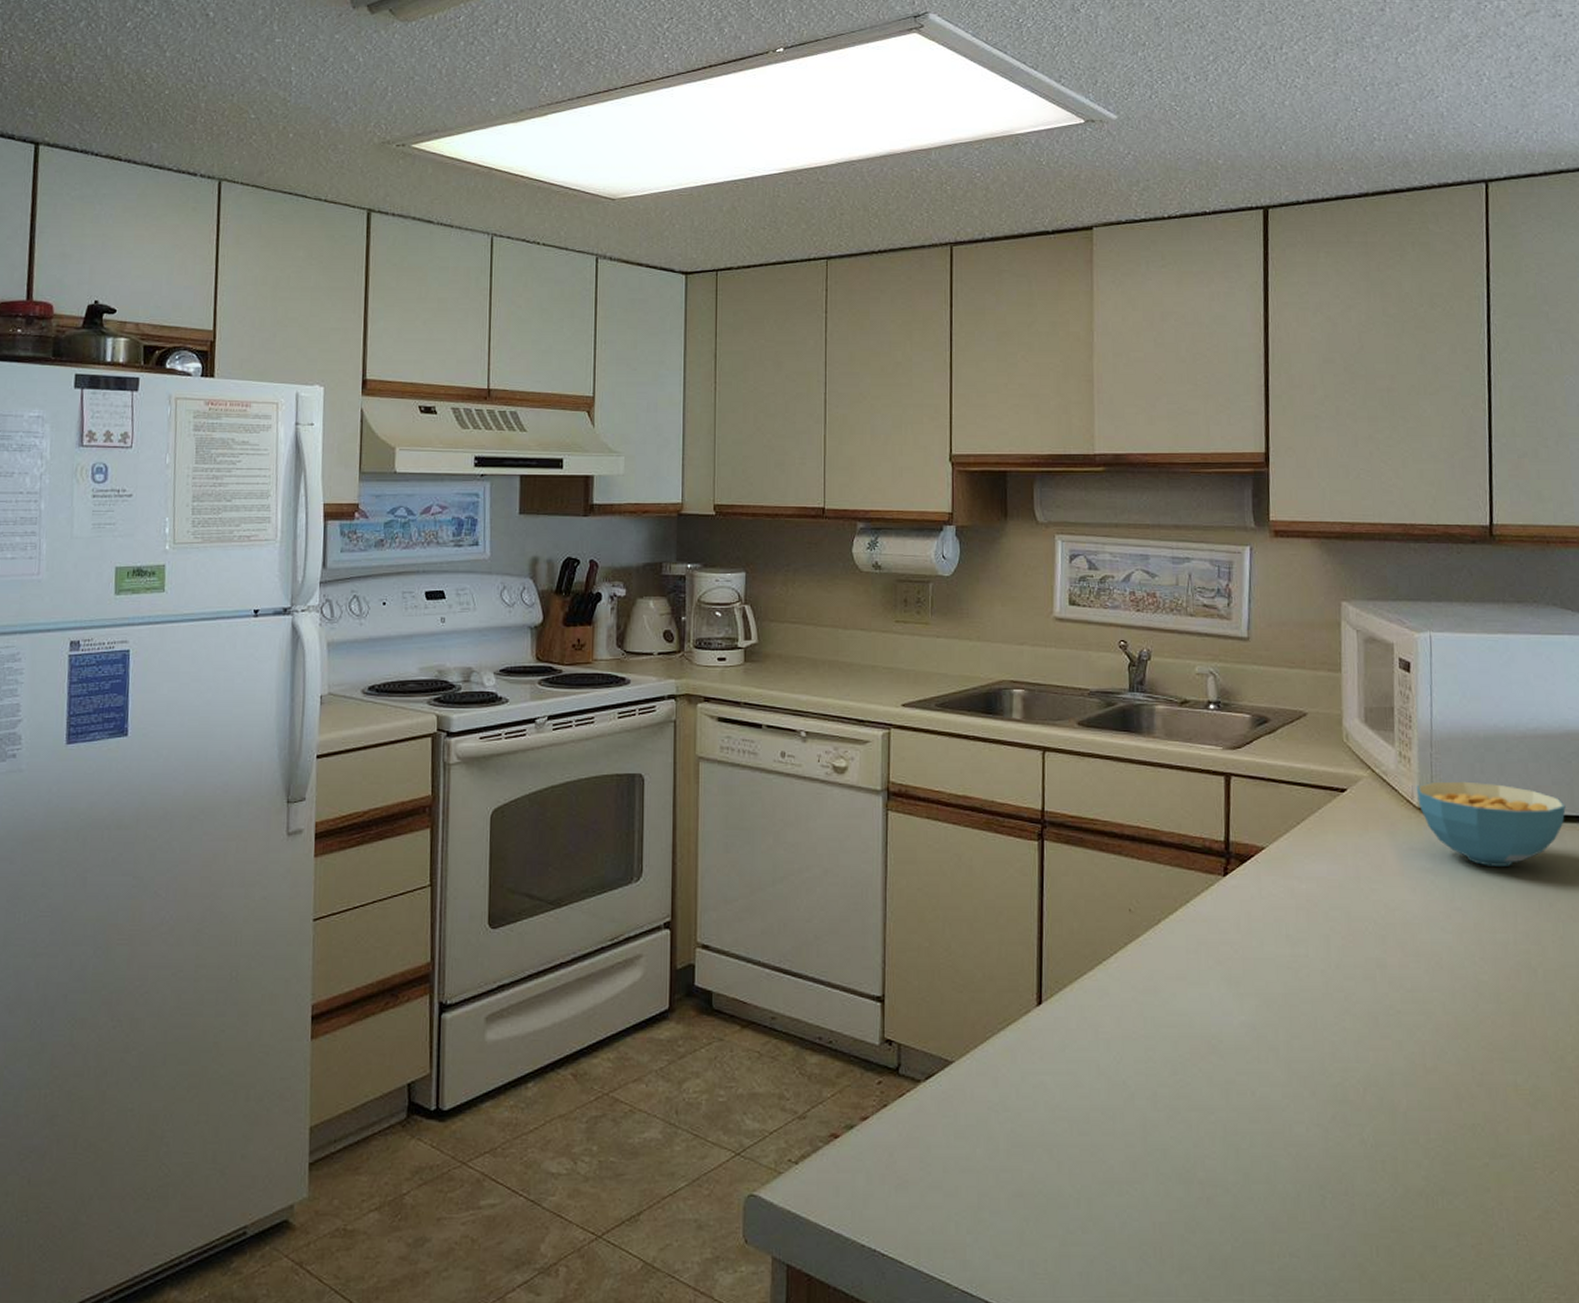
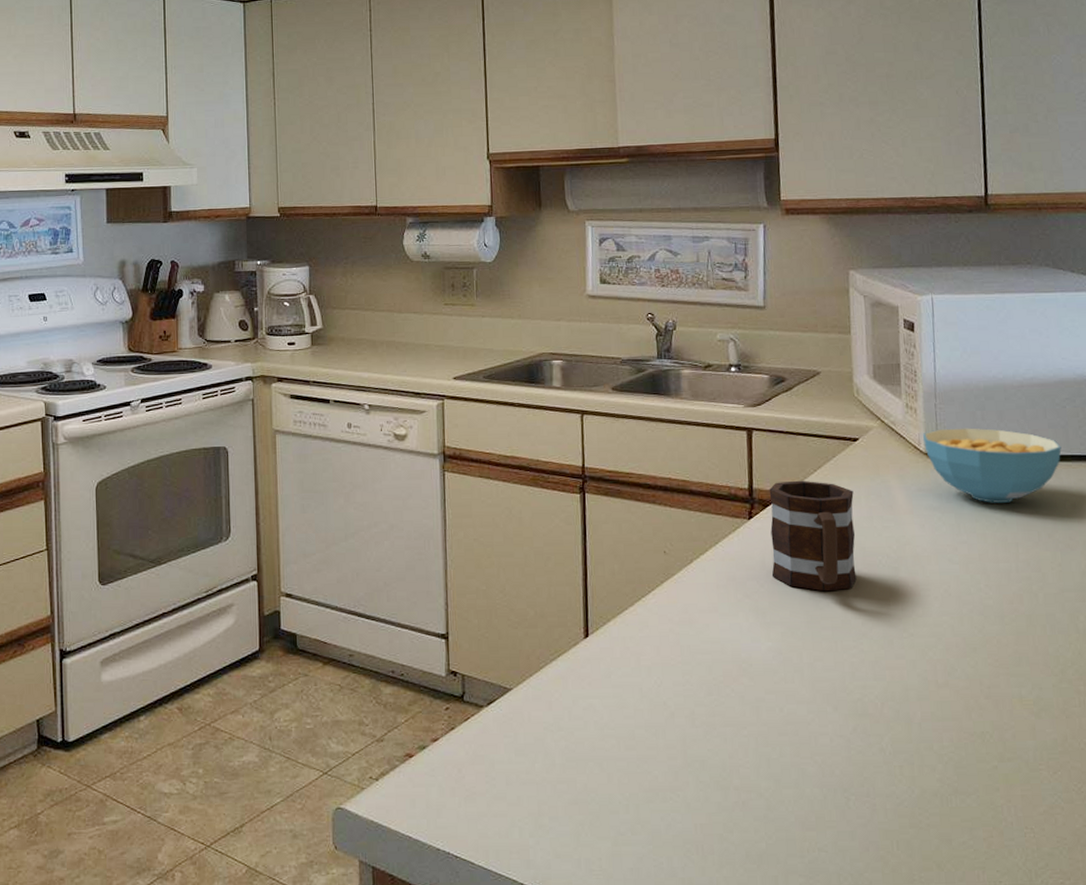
mug: none [1247,833,1341,960] -> present [769,480,857,592]

